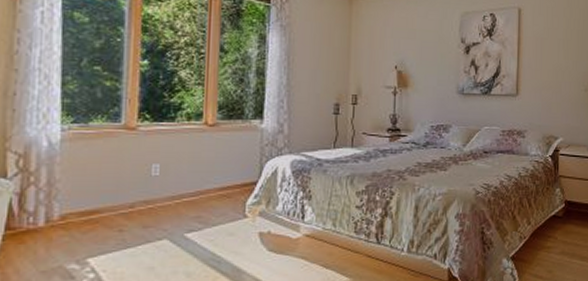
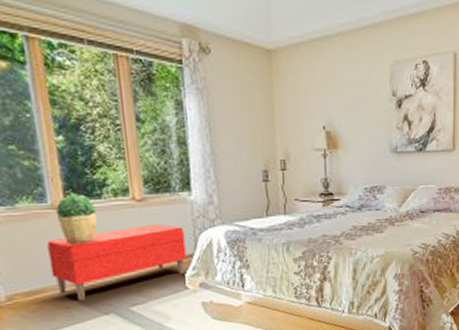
bench: none [111,149,251,224] -> present [47,223,187,300]
potted plant: none [127,116,168,165] -> present [55,194,98,245]

